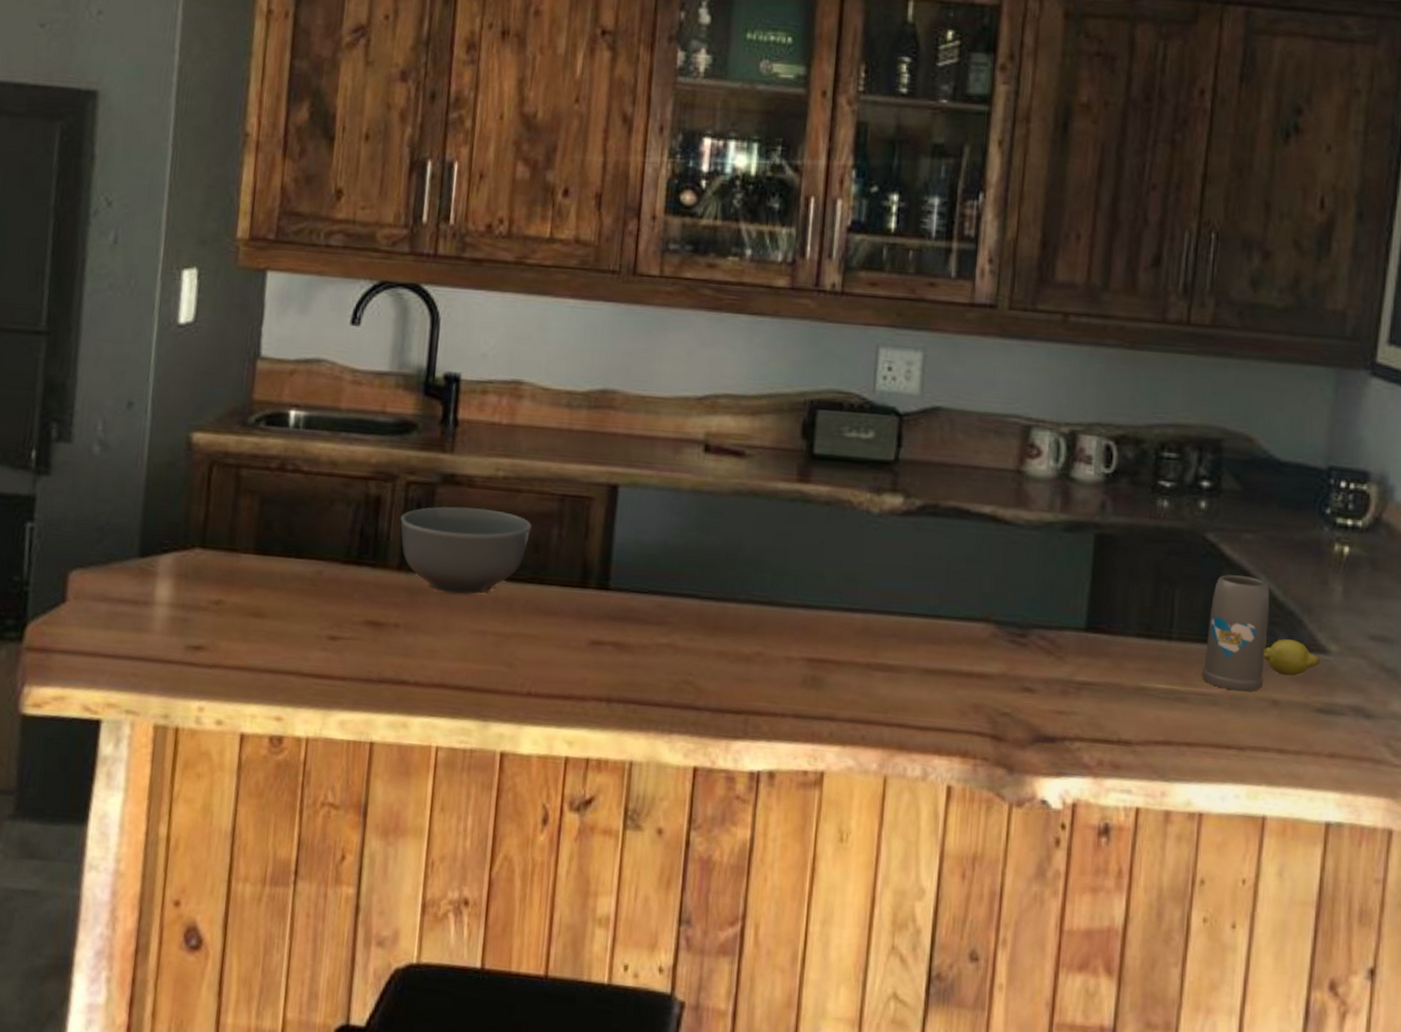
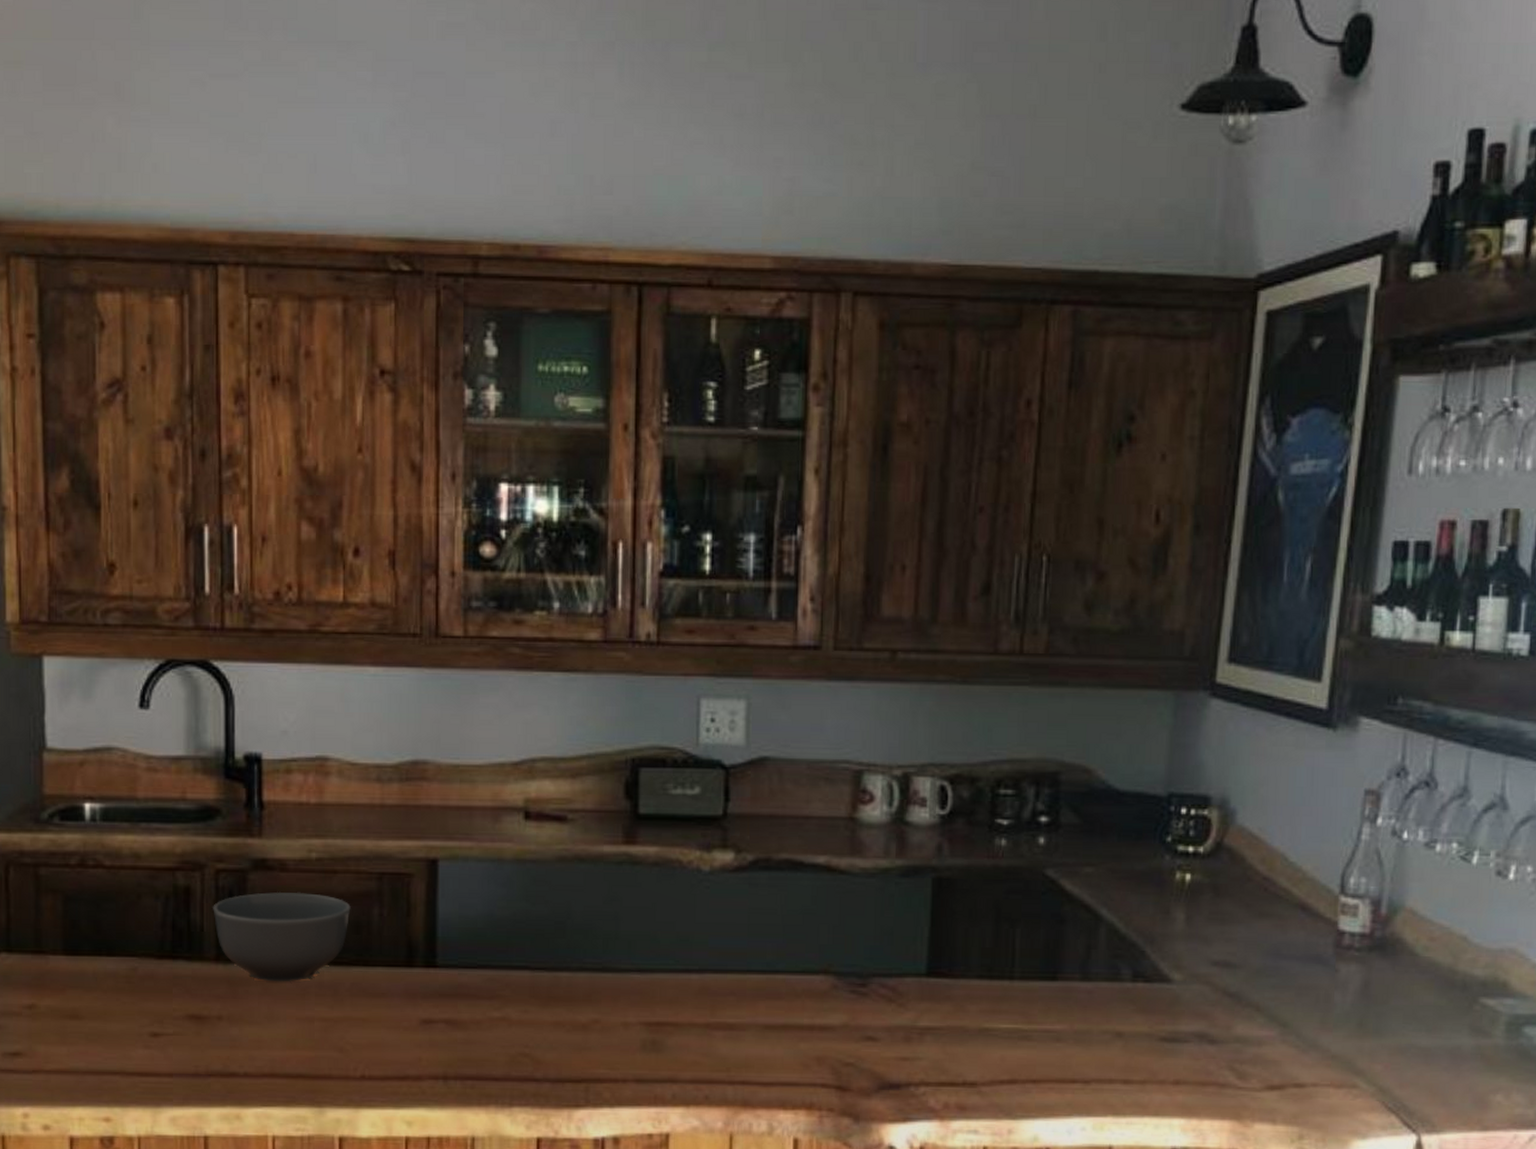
beer mug: present [1202,574,1270,692] -> none [1045,910,1112,1026]
lemon: present [1263,639,1321,676] -> none [1106,971,1164,1008]

